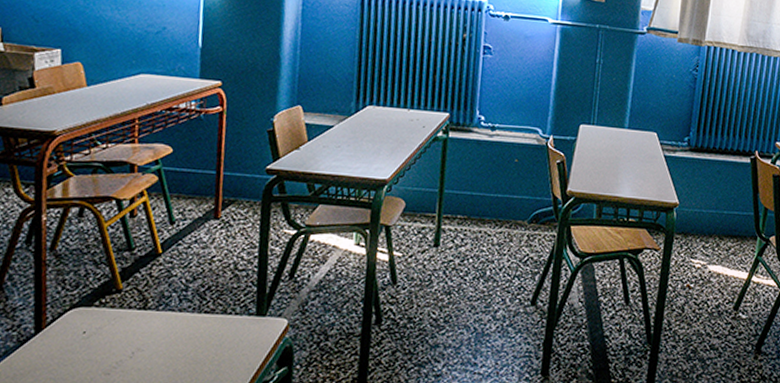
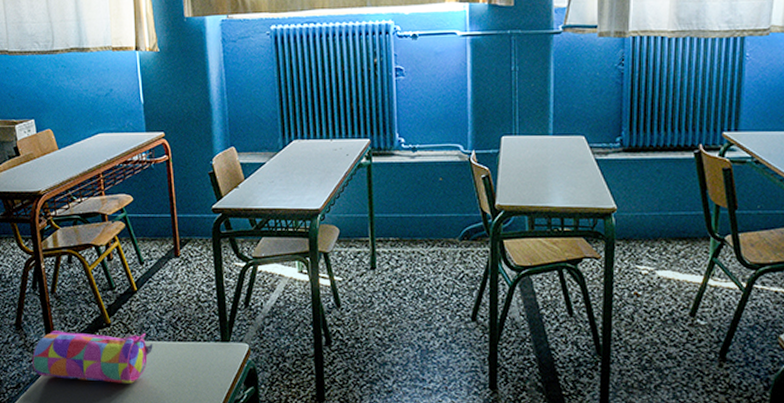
pencil case: none [10,294,173,360] -> present [32,331,153,384]

